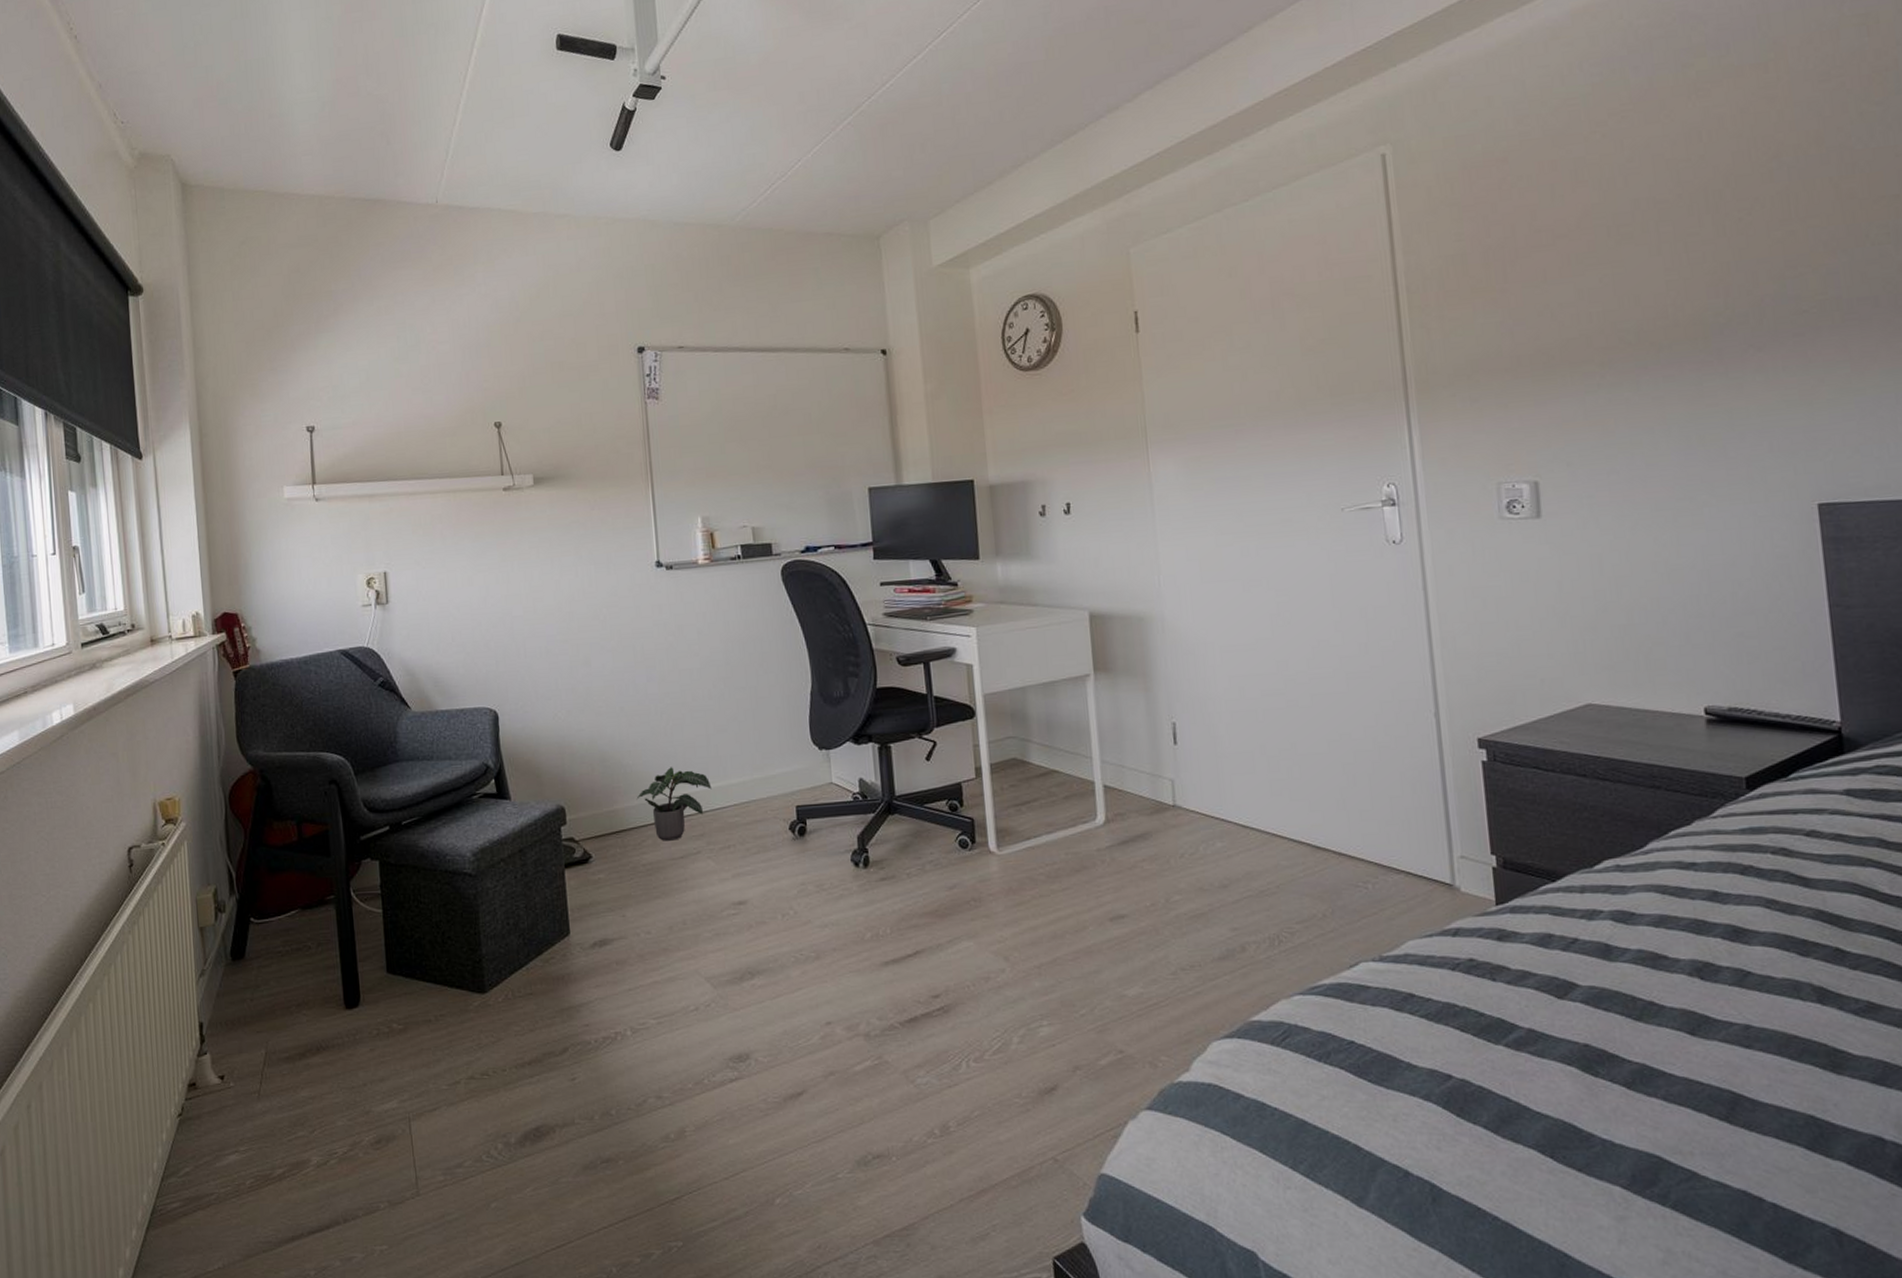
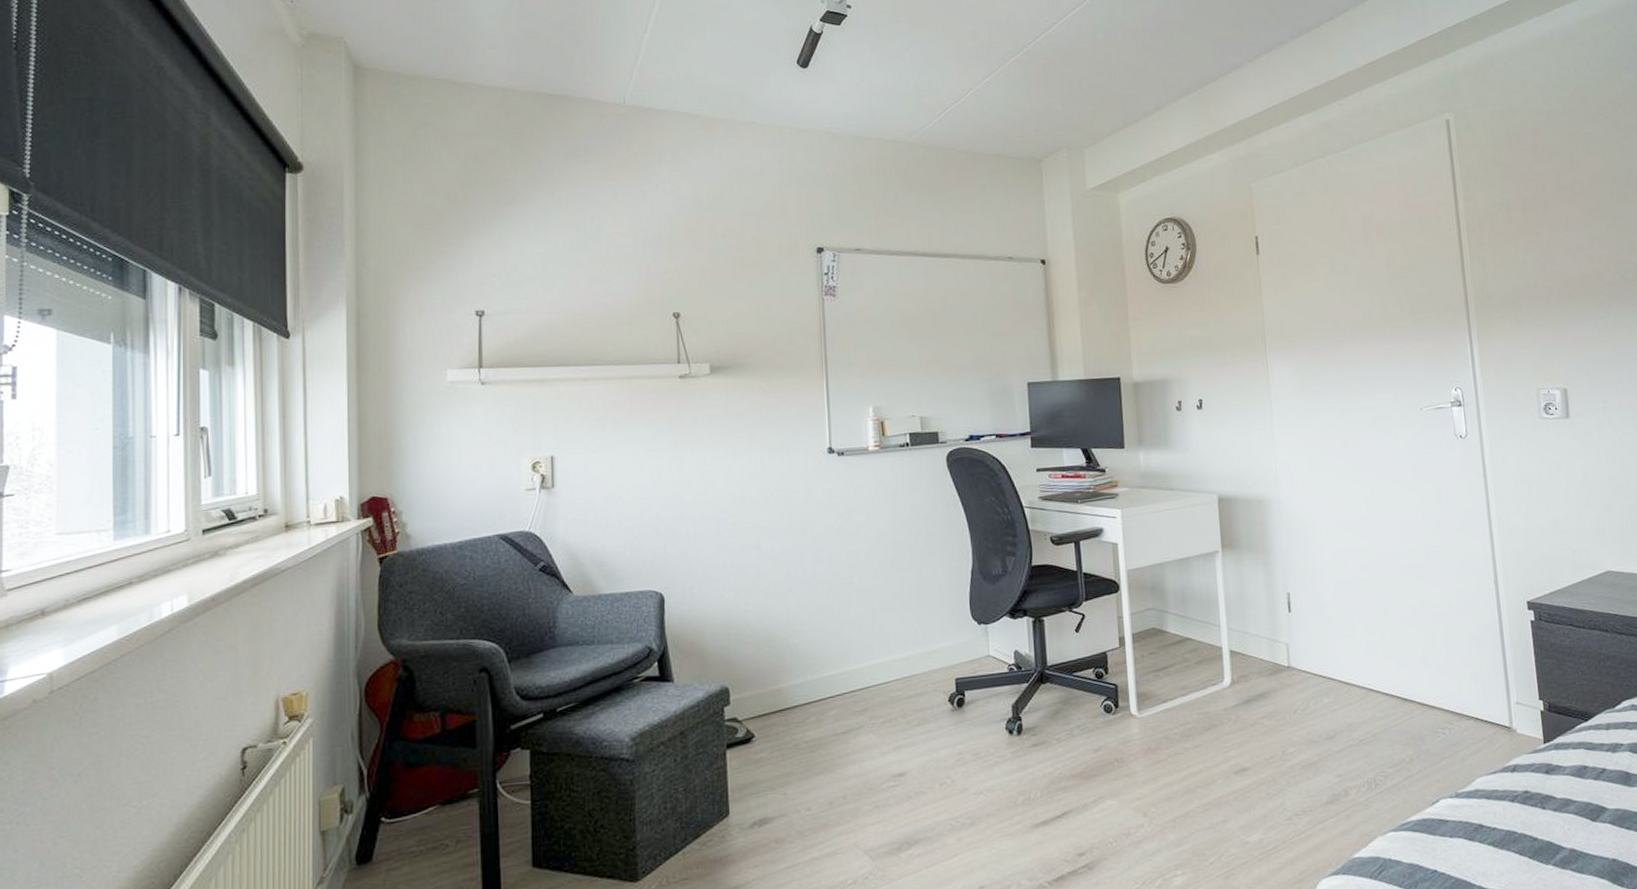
potted plant: present [636,767,712,841] -> none [801,645,876,718]

